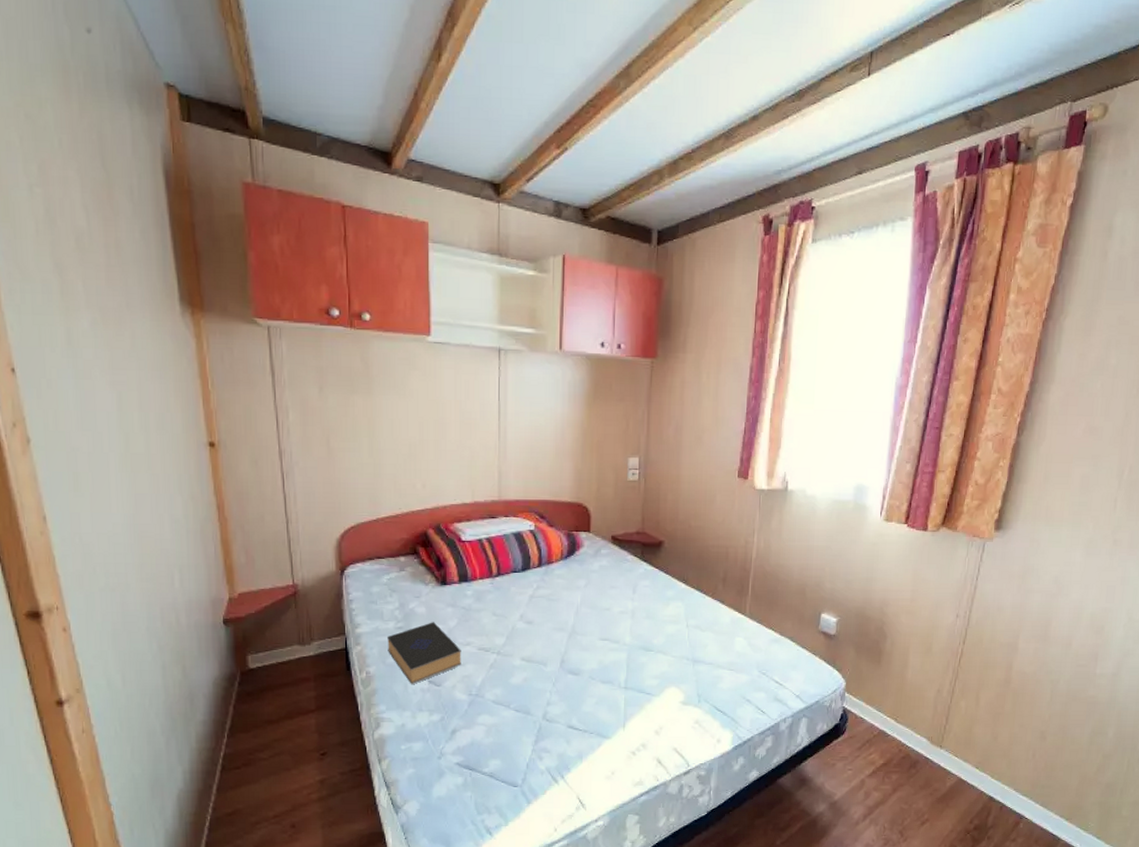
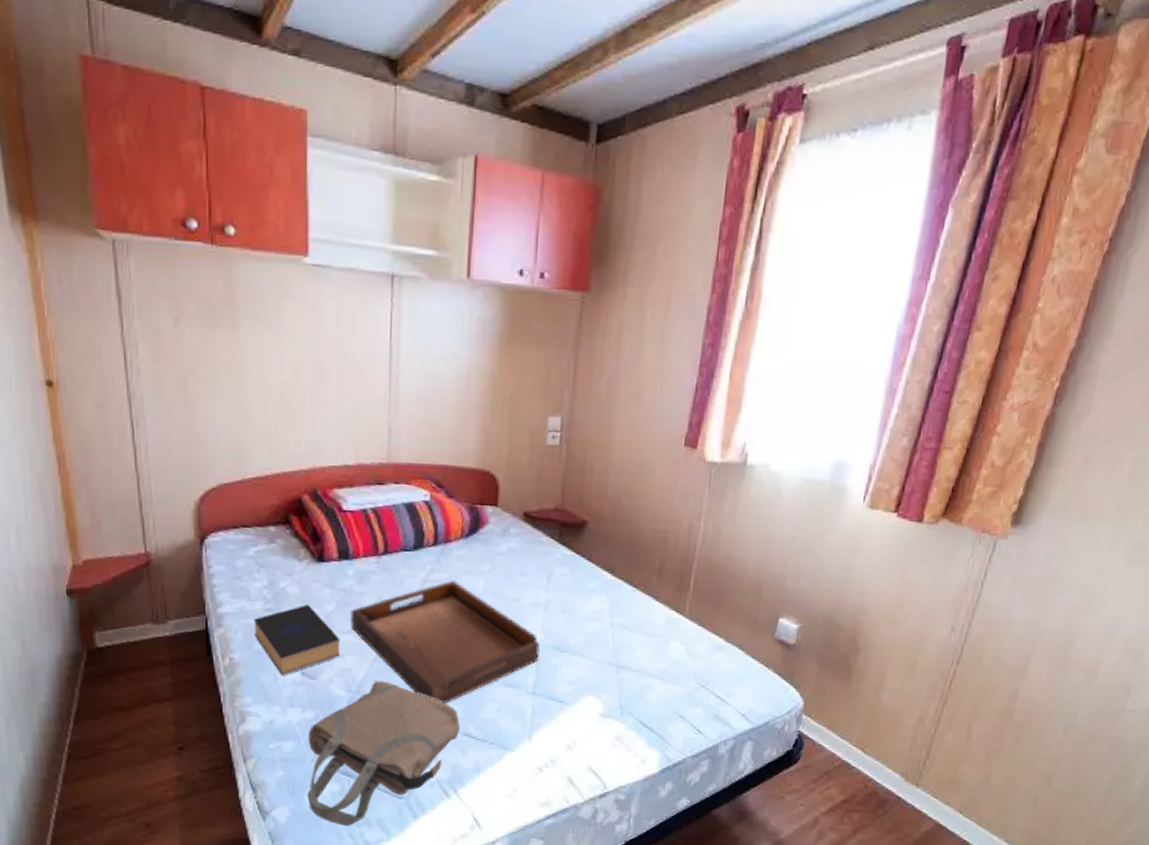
tote bag: none [435,684,566,814] -> present [307,681,461,826]
serving tray: none [470,595,629,701] -> present [350,579,540,704]

